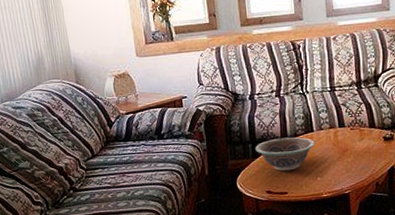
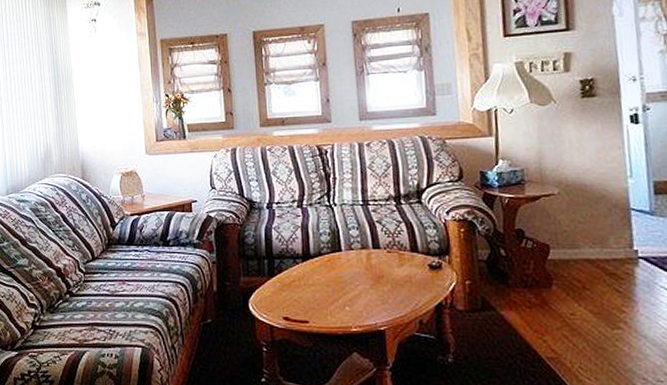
decorative bowl: present [255,137,315,172] -> none [272,255,343,296]

